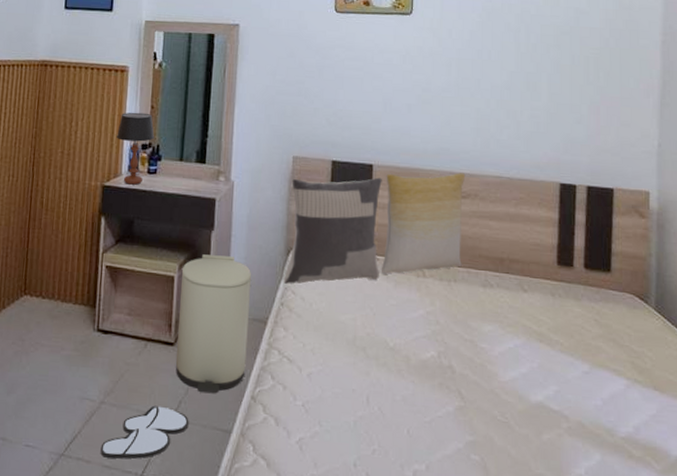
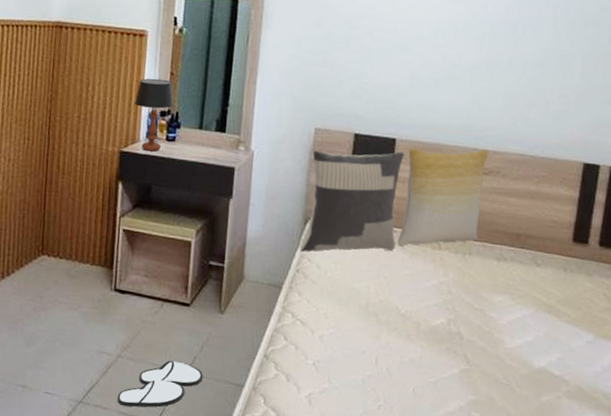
pedal bin: present [175,254,252,394] -> none [191,221,269,352]

